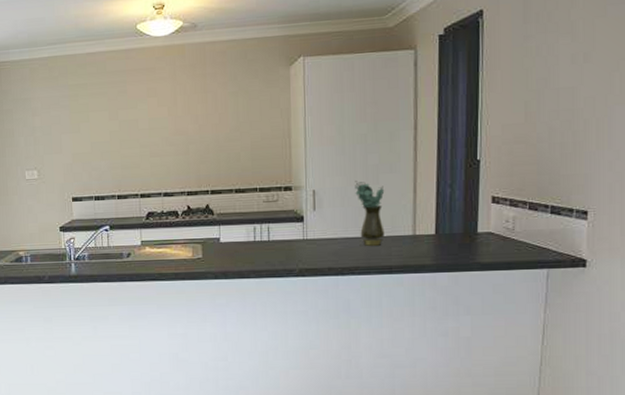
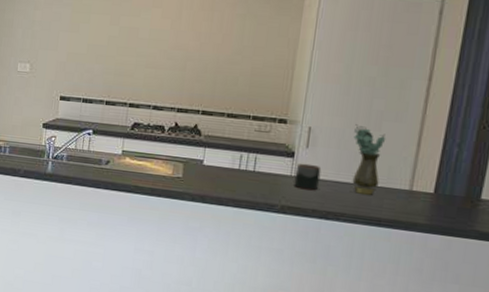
mug: none [307,225,331,251] -> present [293,163,322,191]

